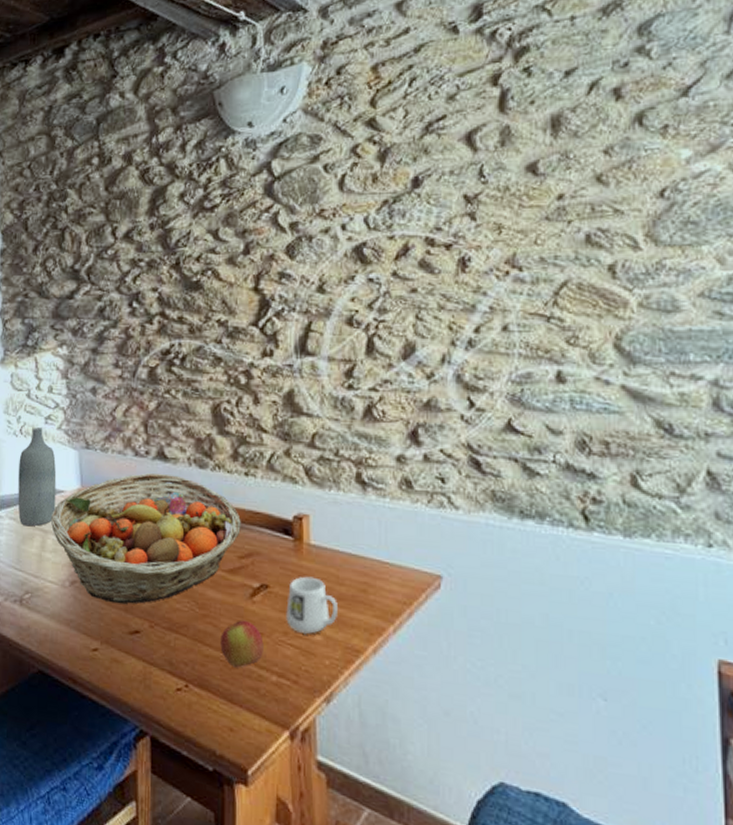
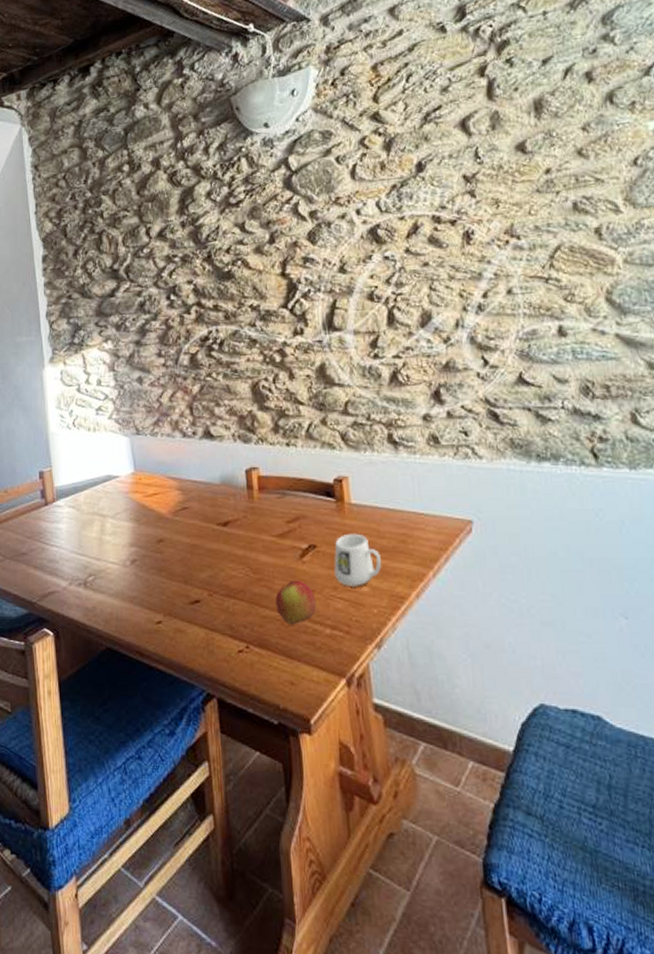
bottle: present [18,427,57,527] -> none [74,419,112,513]
fruit basket: present [50,473,241,604] -> none [107,451,287,577]

